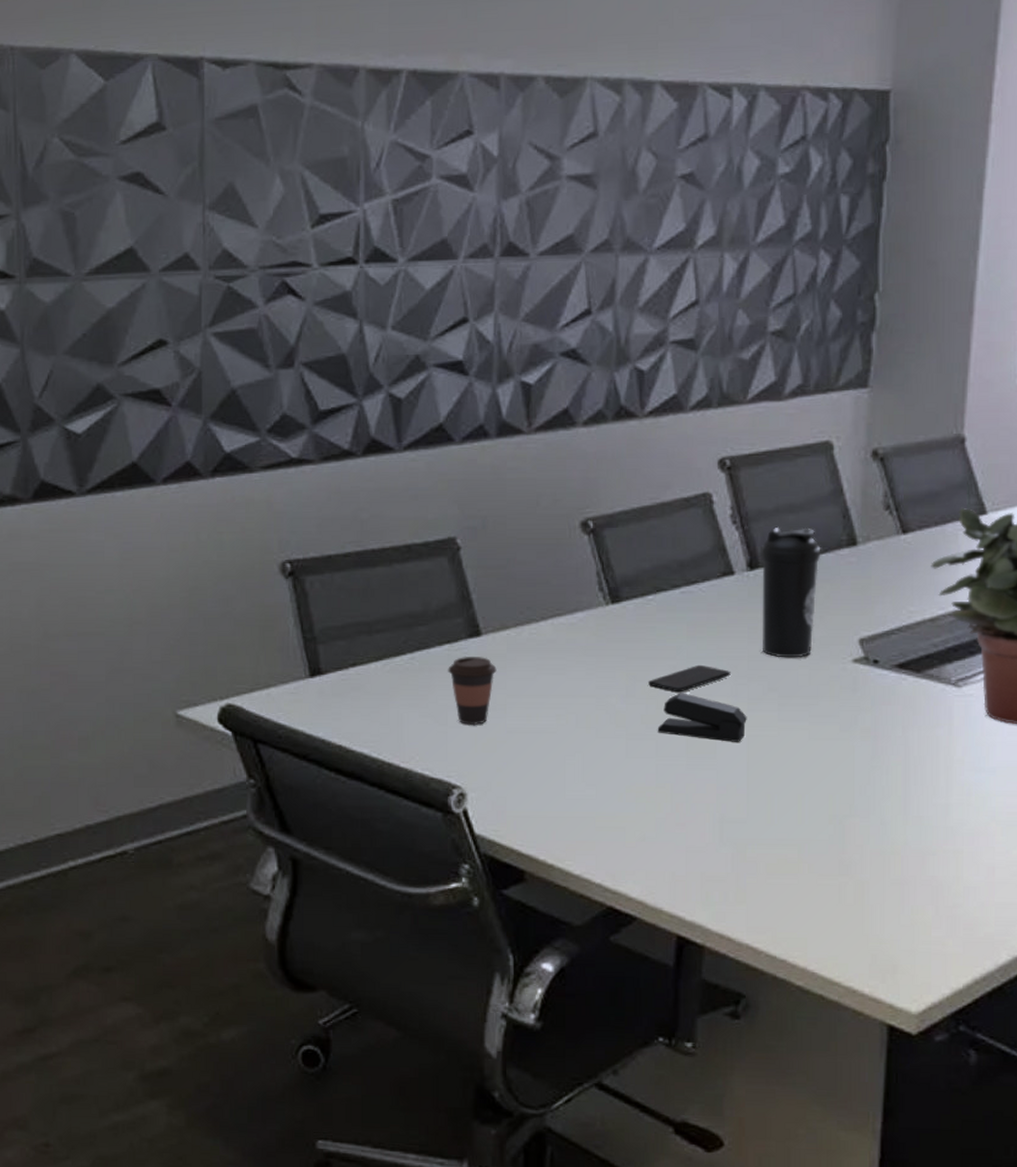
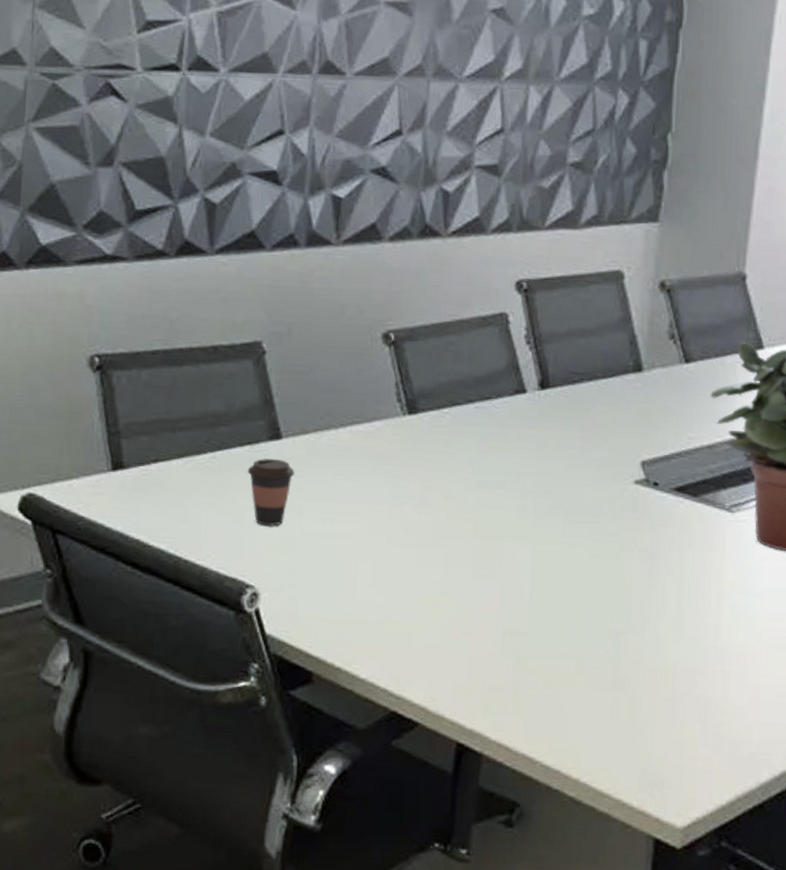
smartphone: present [648,664,731,693] -> none [440,478,519,504]
stapler: present [657,693,747,742] -> none [446,504,533,556]
water bottle: present [759,527,821,658] -> none [549,350,609,477]

